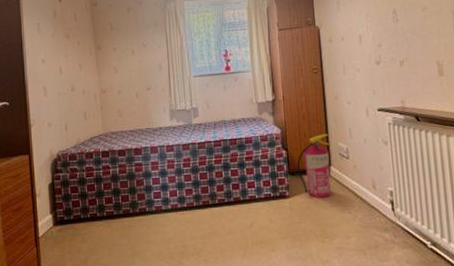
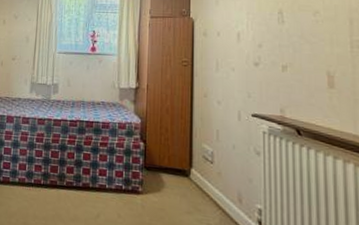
fire extinguisher: present [297,134,332,198] -> none [155,131,194,202]

